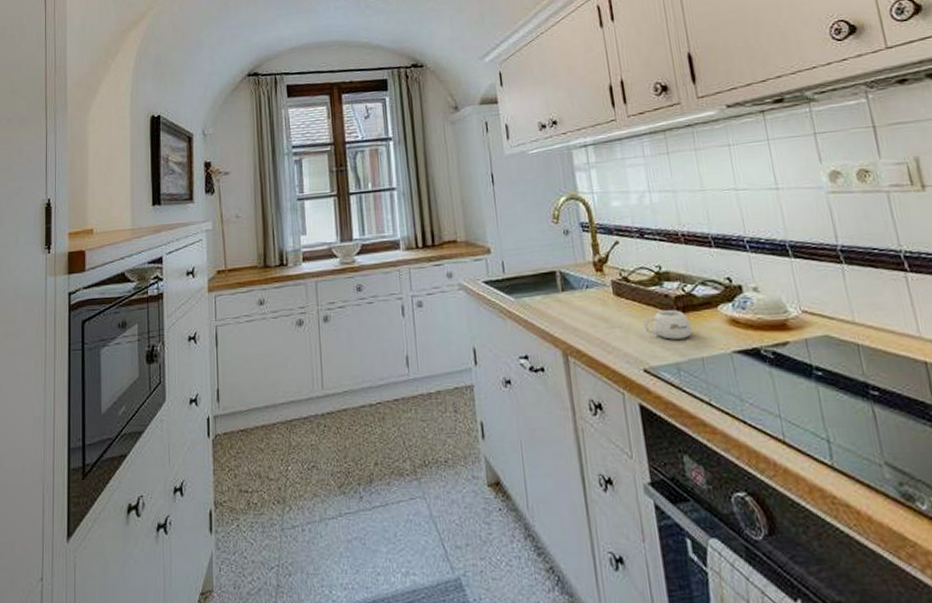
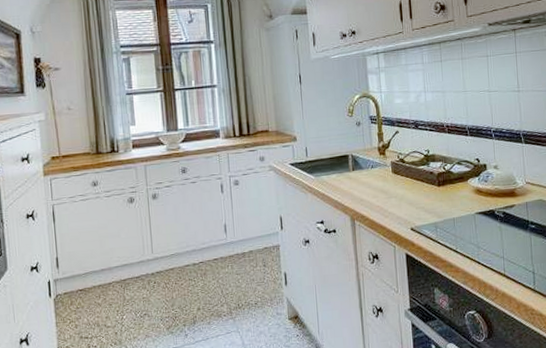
mug: present [644,309,692,340] -> none [413,183,448,206]

